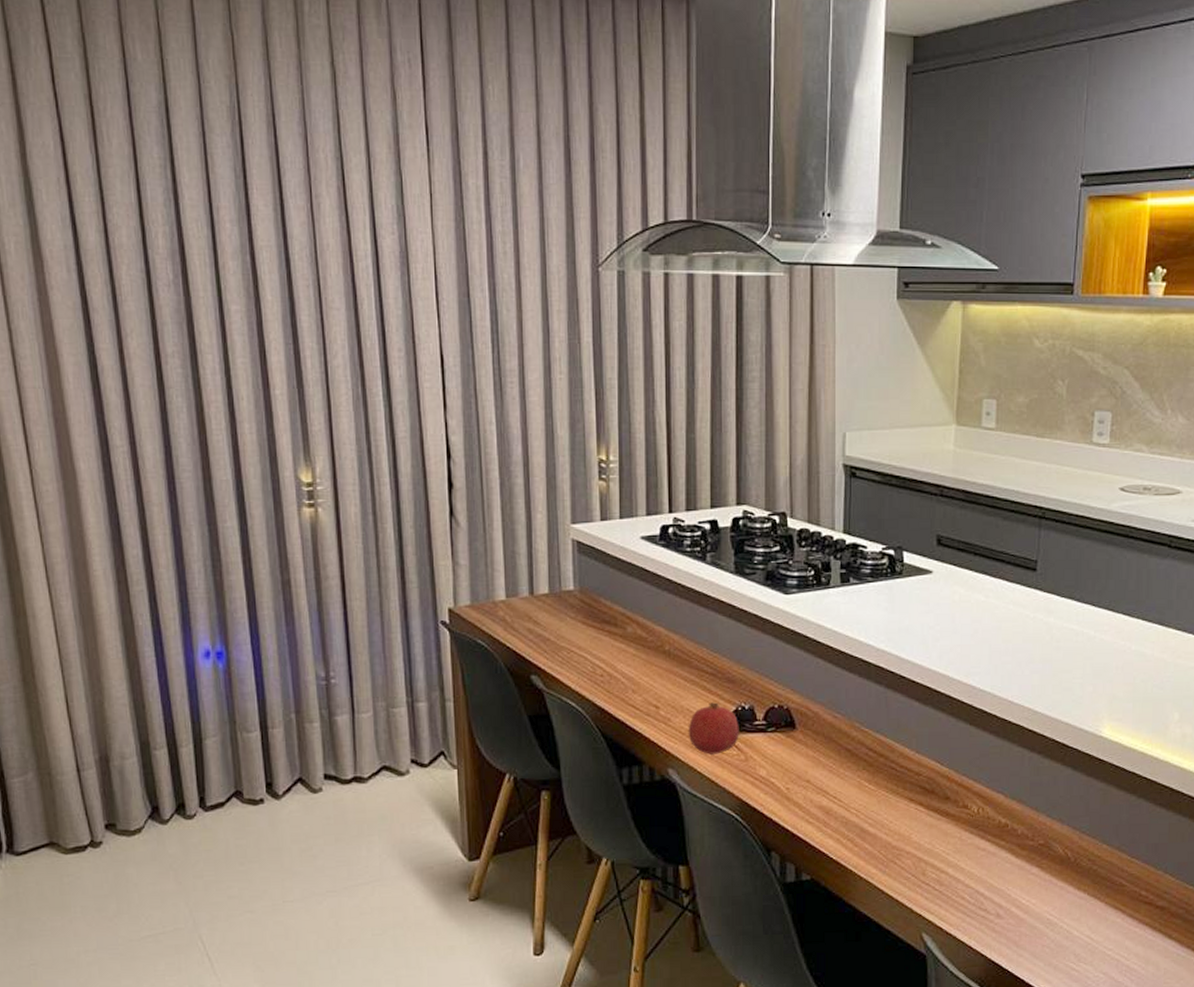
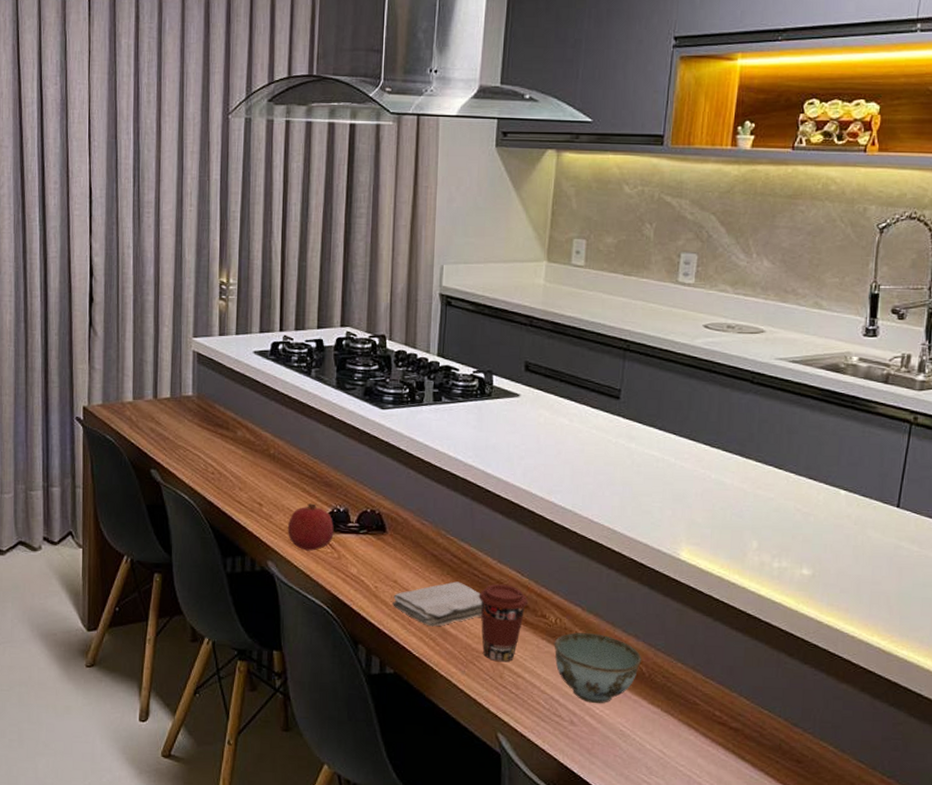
washcloth: none [806,776,902,827] -> present [393,581,483,627]
coffee cup: none [897,775,949,859] -> present [478,583,529,662]
bowl: none [977,821,1067,893] -> present [554,632,642,703]

